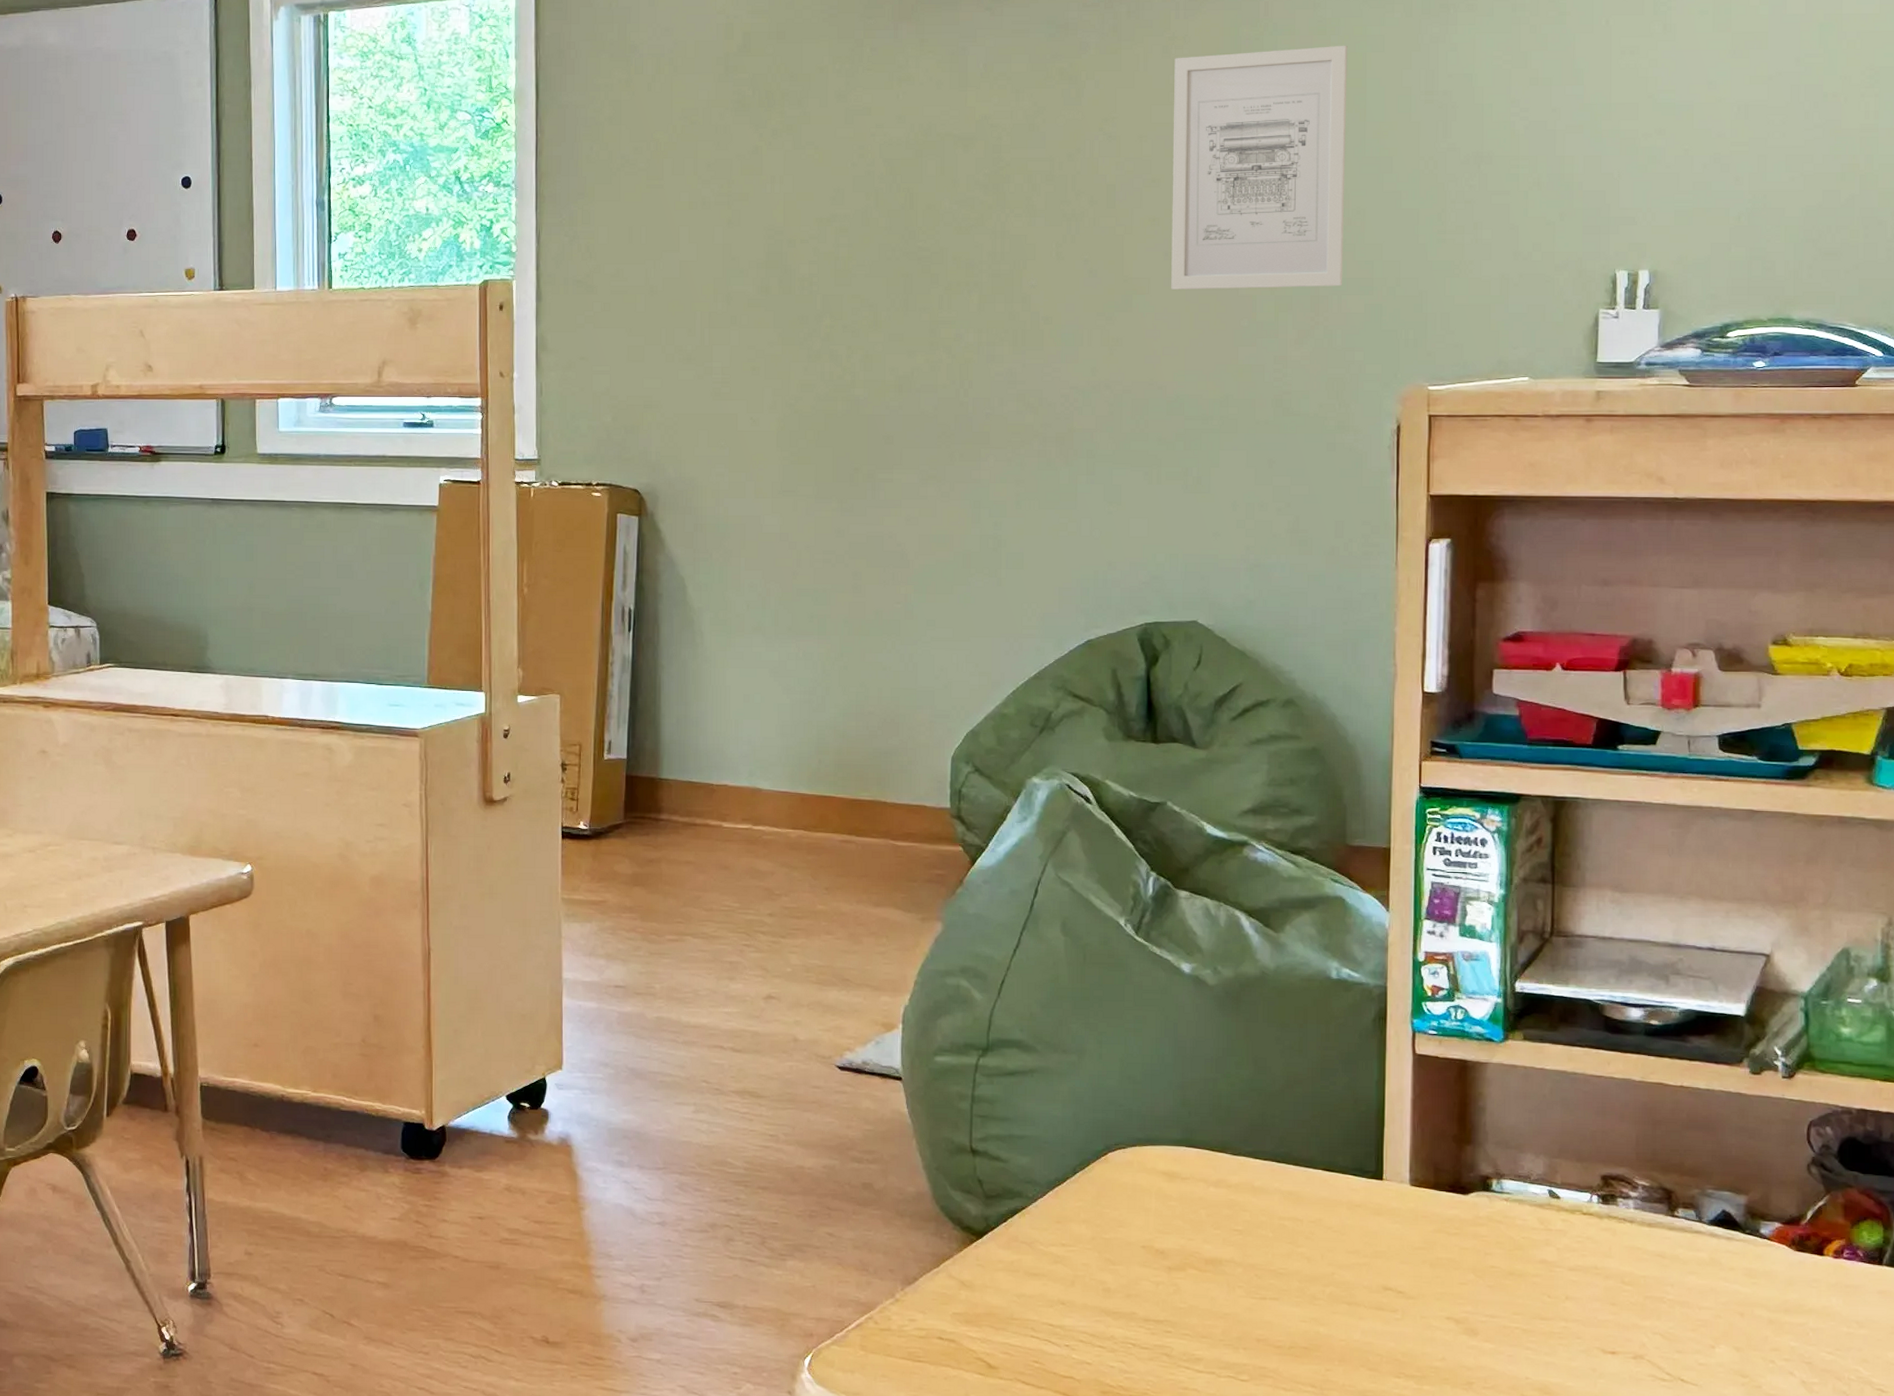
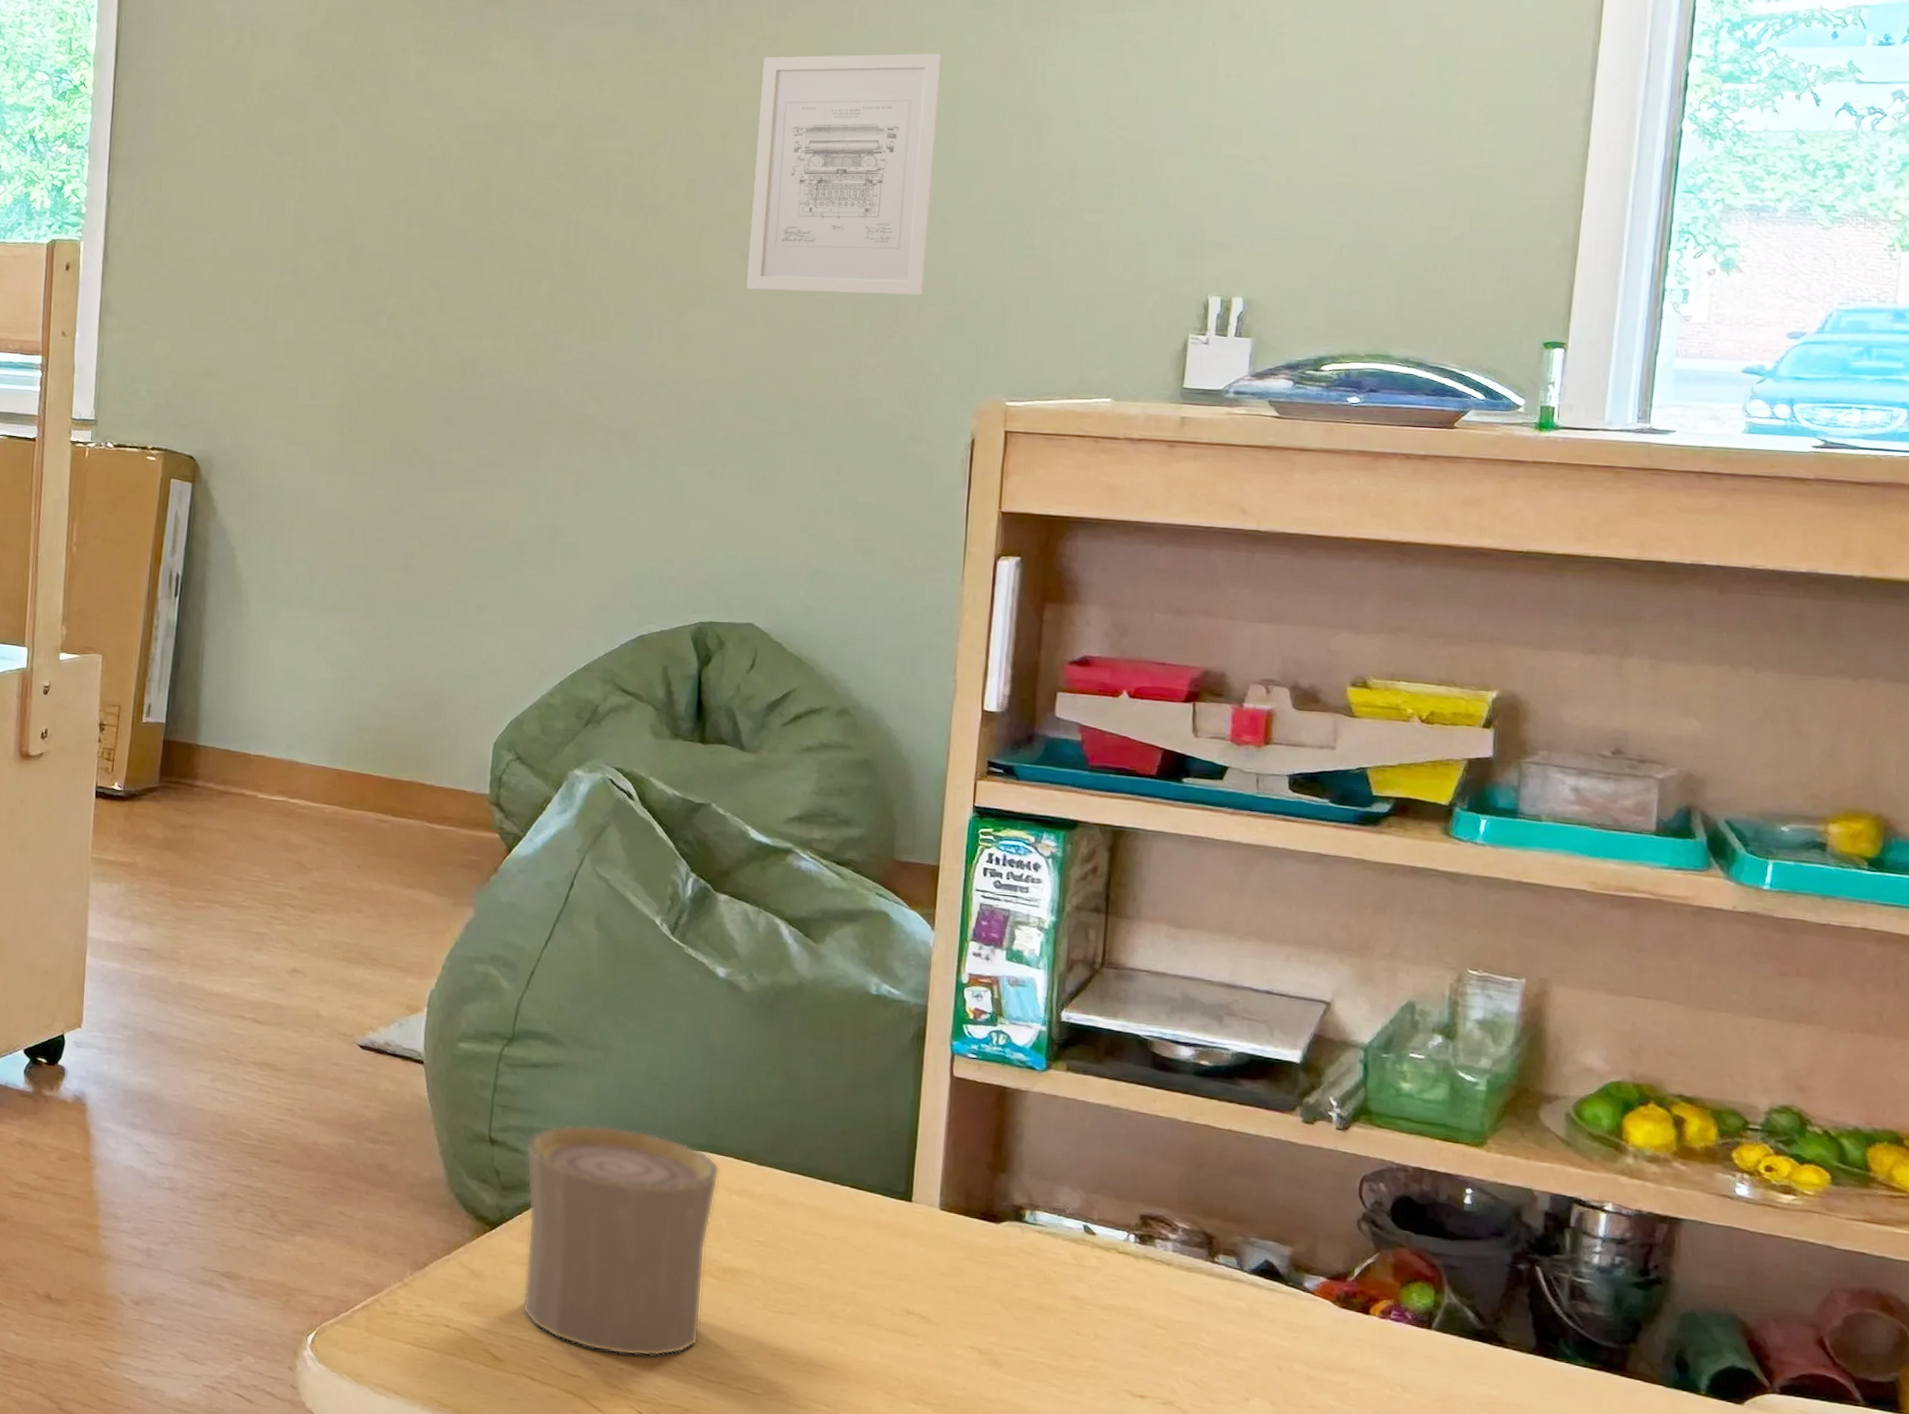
cup: none [1007,1128,1197,1353] -> present [522,1124,720,1357]

